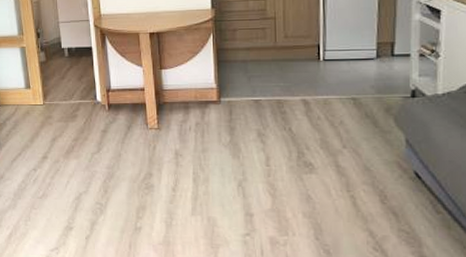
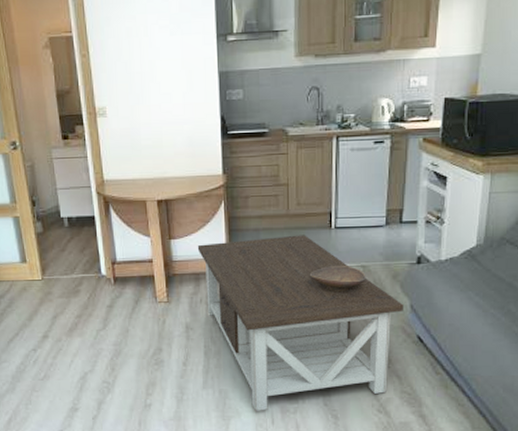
coffee table: none [187,66,399,241] -> present [197,235,405,411]
decorative bowl: none [297,98,357,123] -> present [309,266,366,291]

